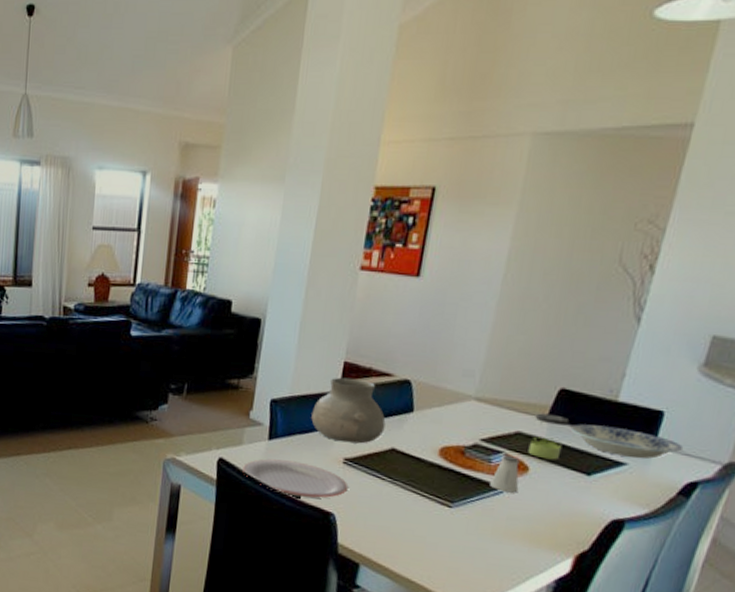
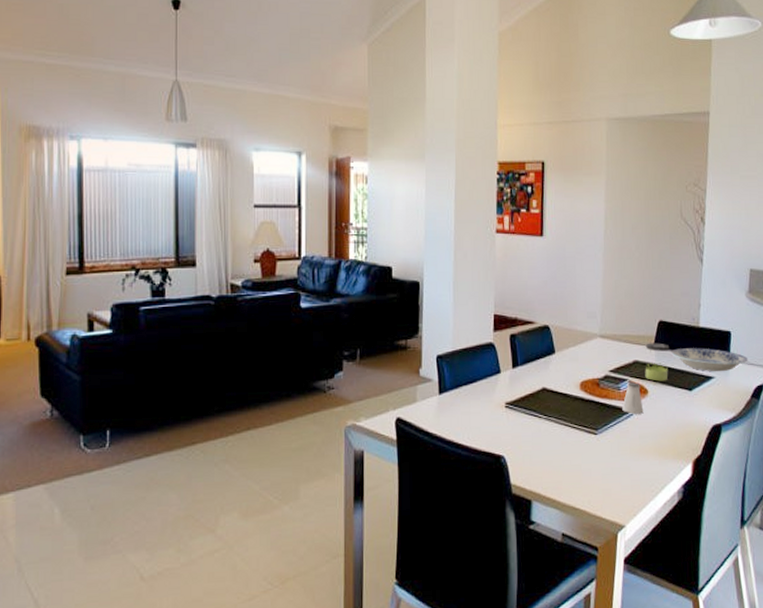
plate: present [242,459,348,498] -> none [419,411,513,446]
vase: present [311,377,386,444] -> none [473,328,535,388]

